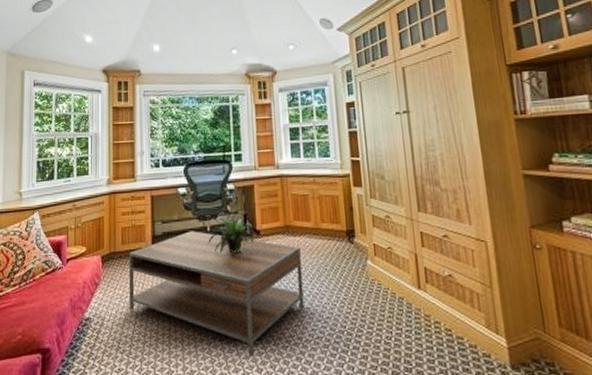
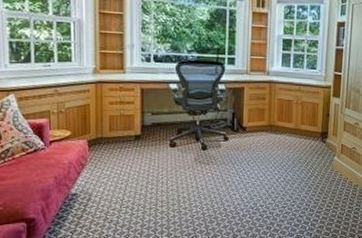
coffee table: present [129,231,304,357] -> none [117,123,280,226]
potted plant: present [208,217,255,254] -> none [196,114,242,146]

